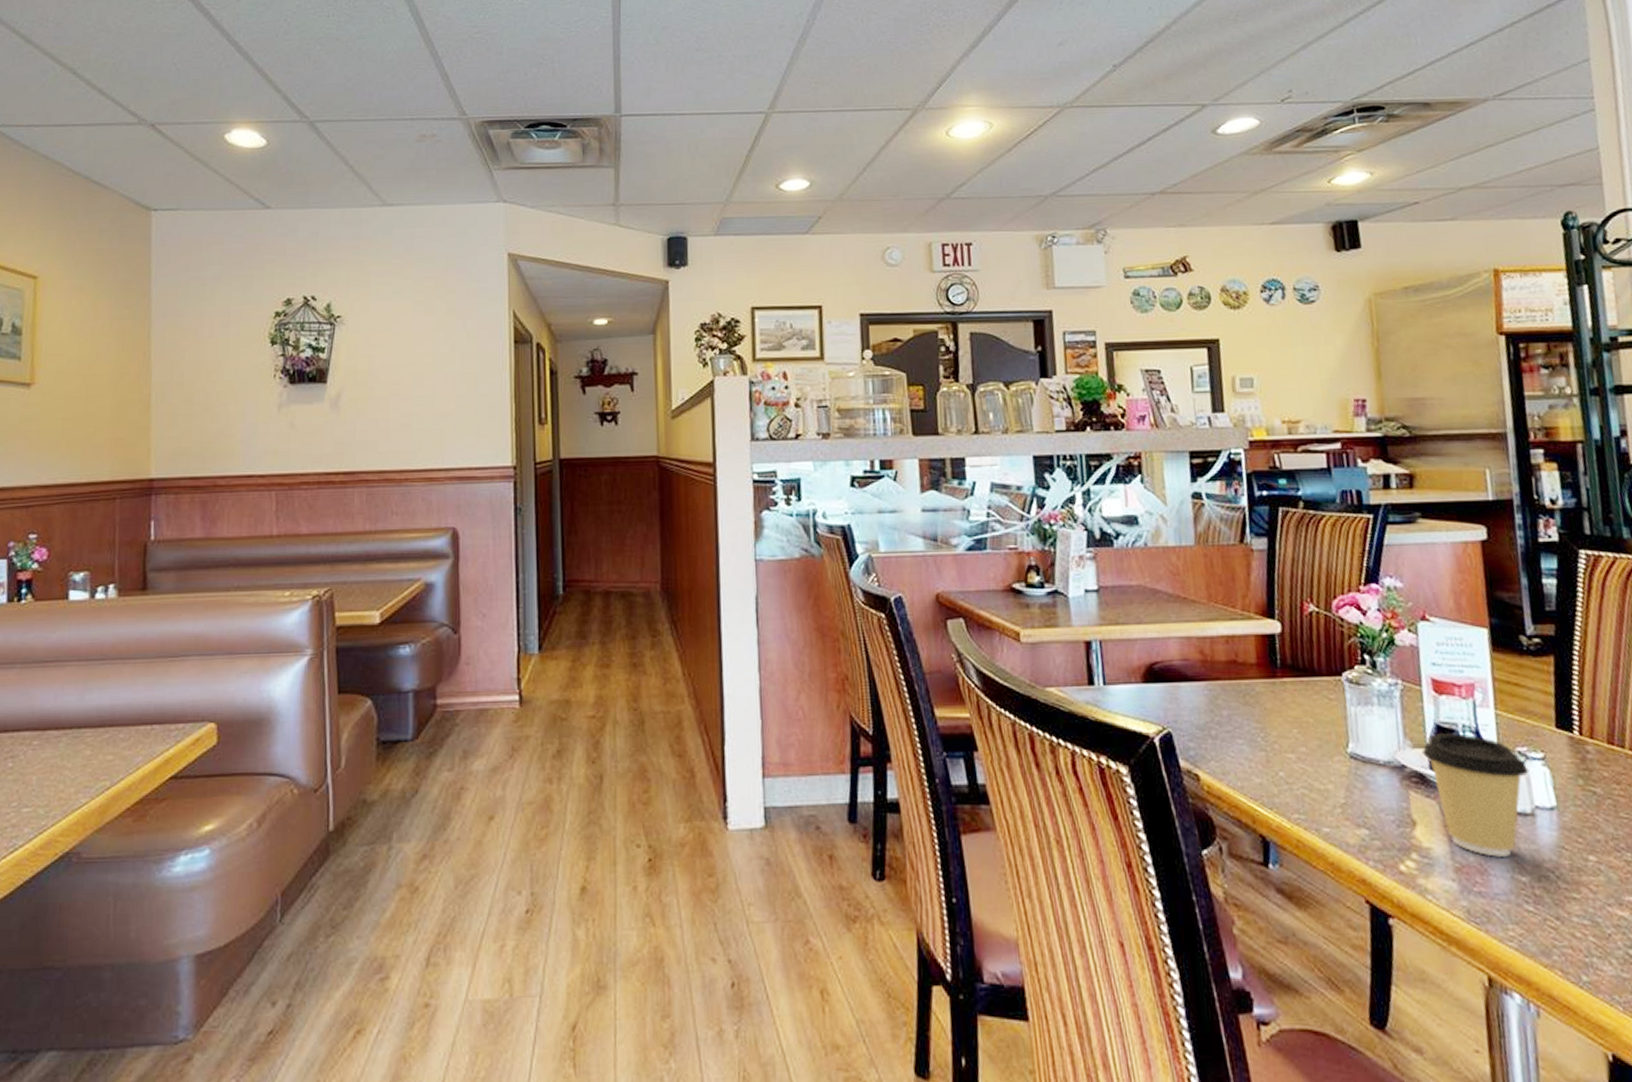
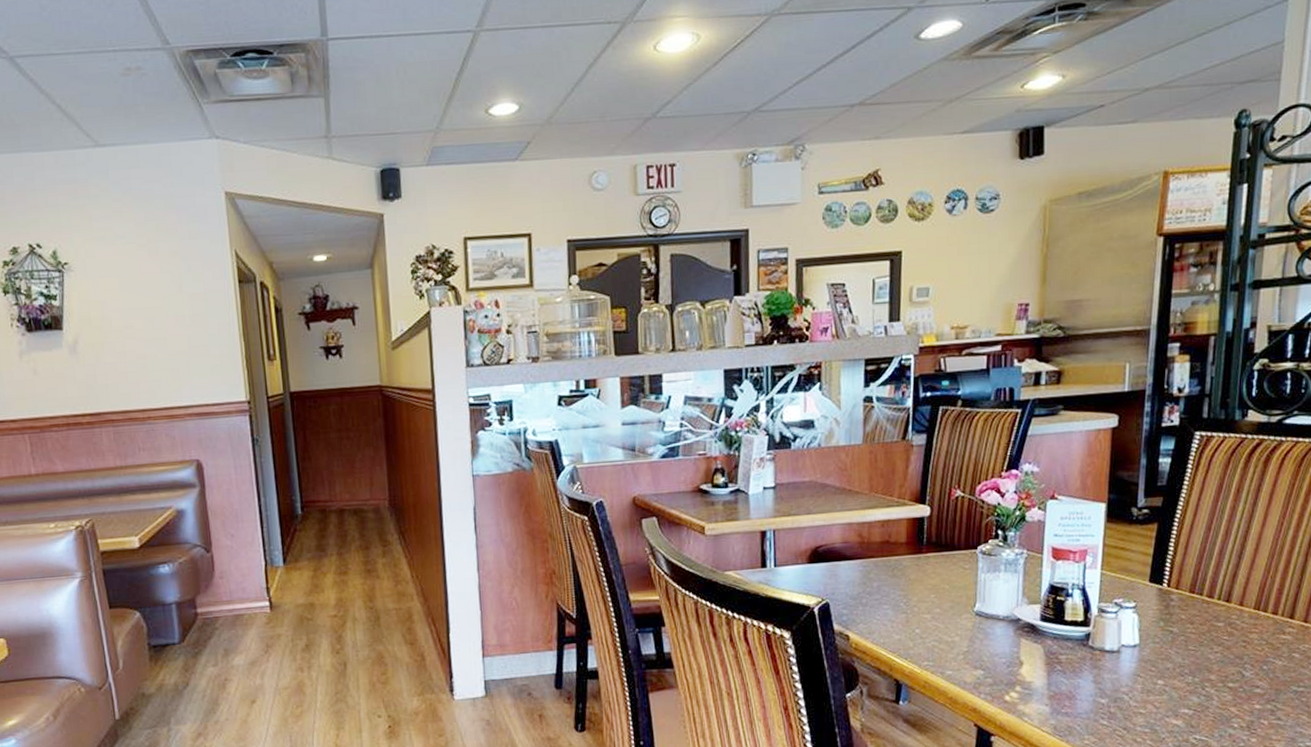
coffee cup: present [1421,732,1529,857] -> none [1035,590,1121,686]

